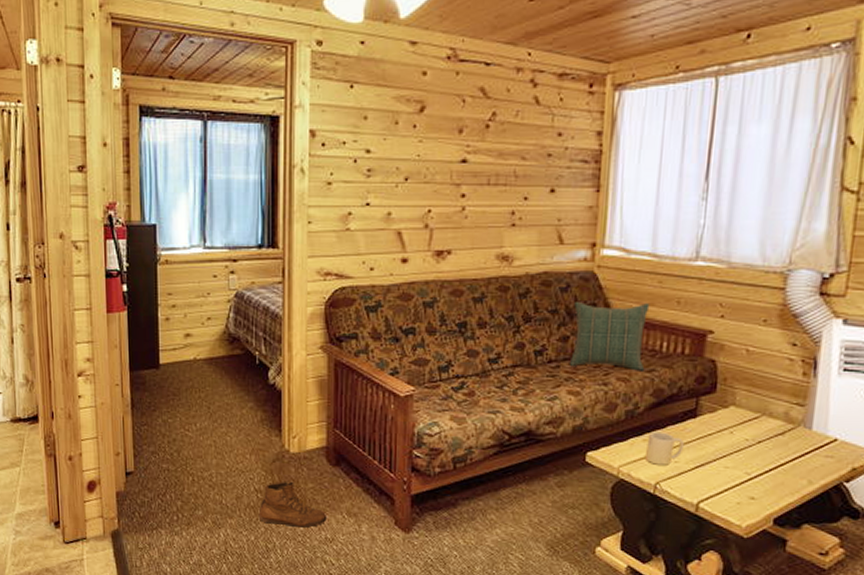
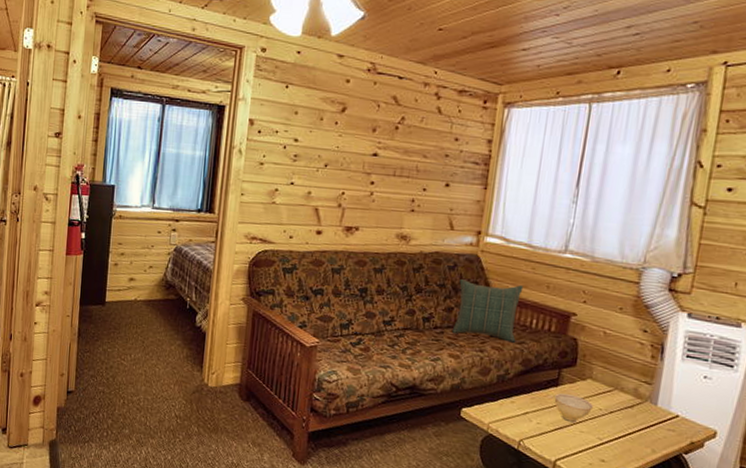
hiking boot: present [258,480,328,528] -> none [176,410,235,452]
mug: present [644,431,685,465] -> none [511,395,547,426]
bowl: none [693,425,738,457] -> present [554,393,593,422]

